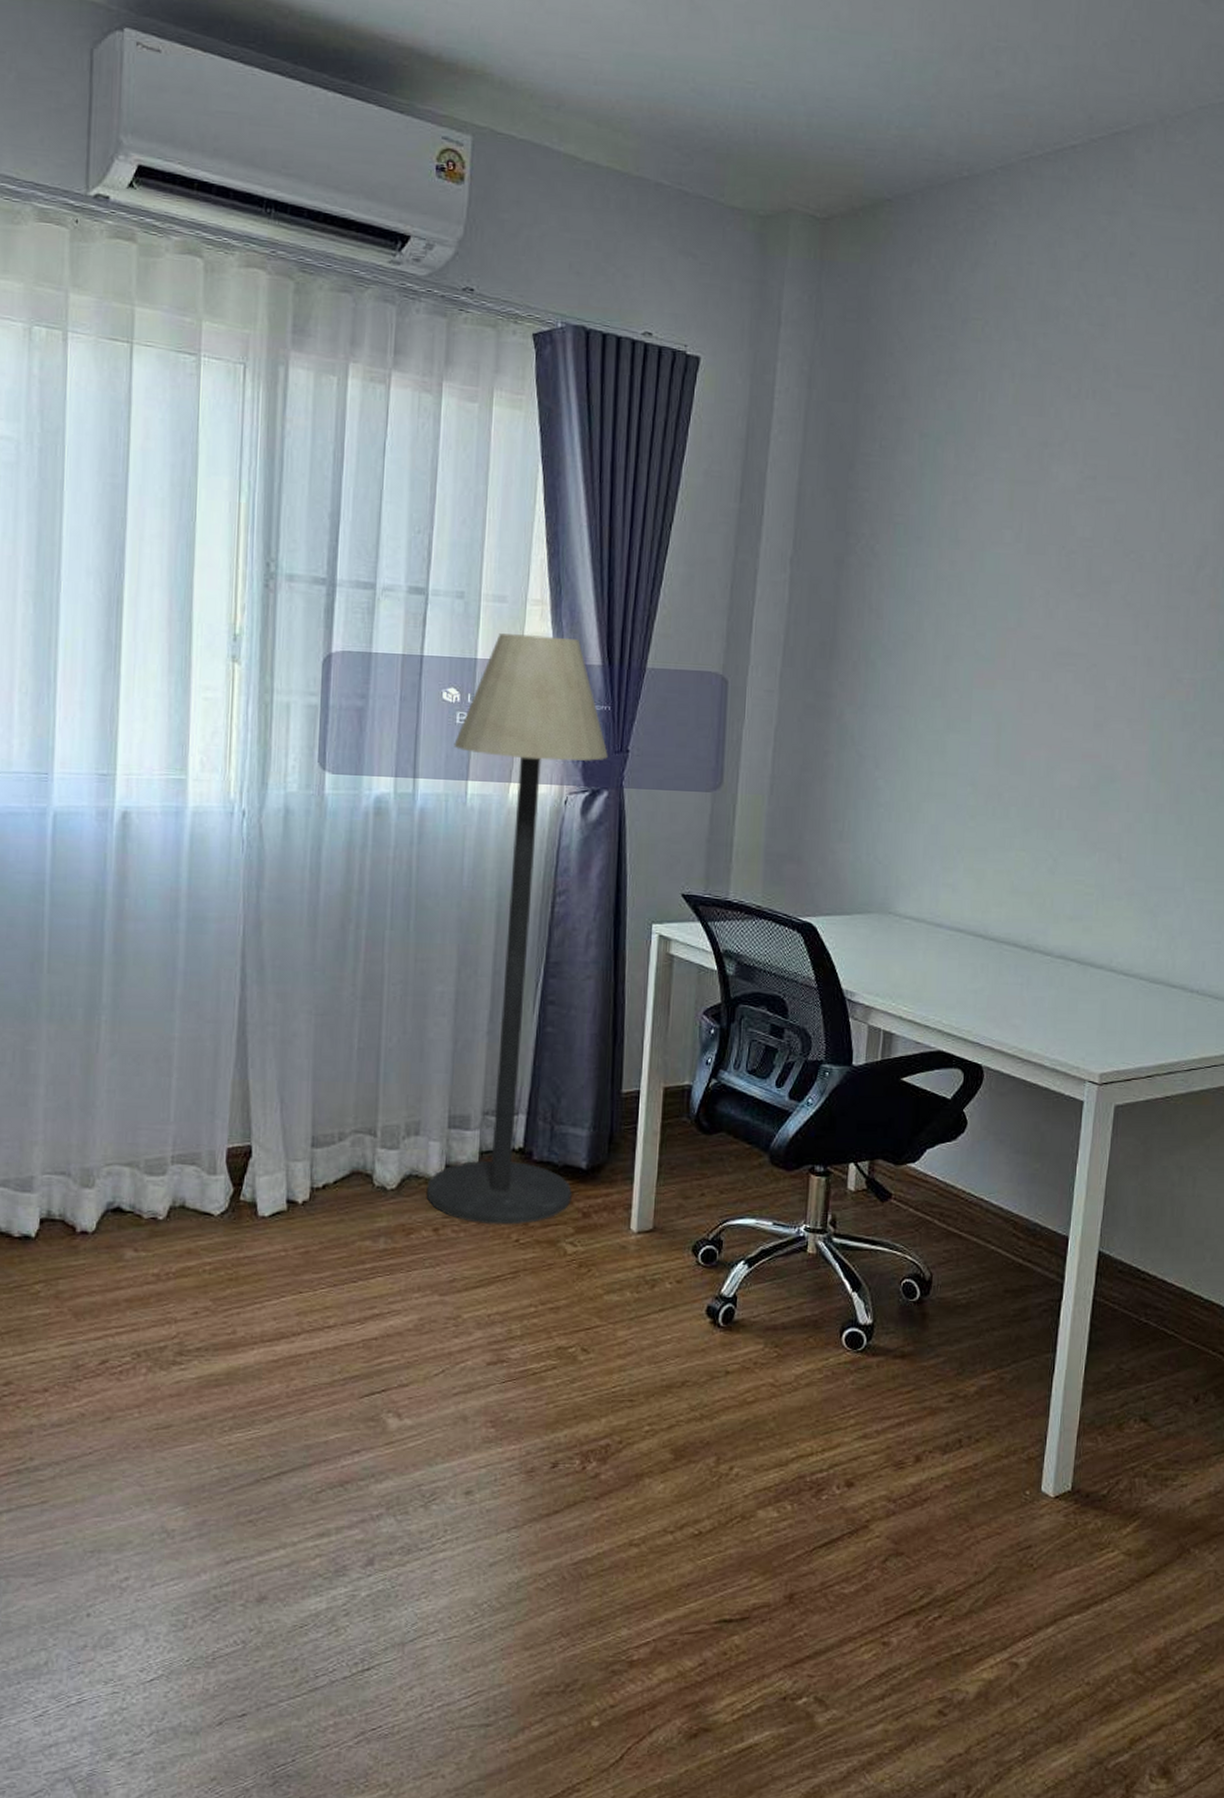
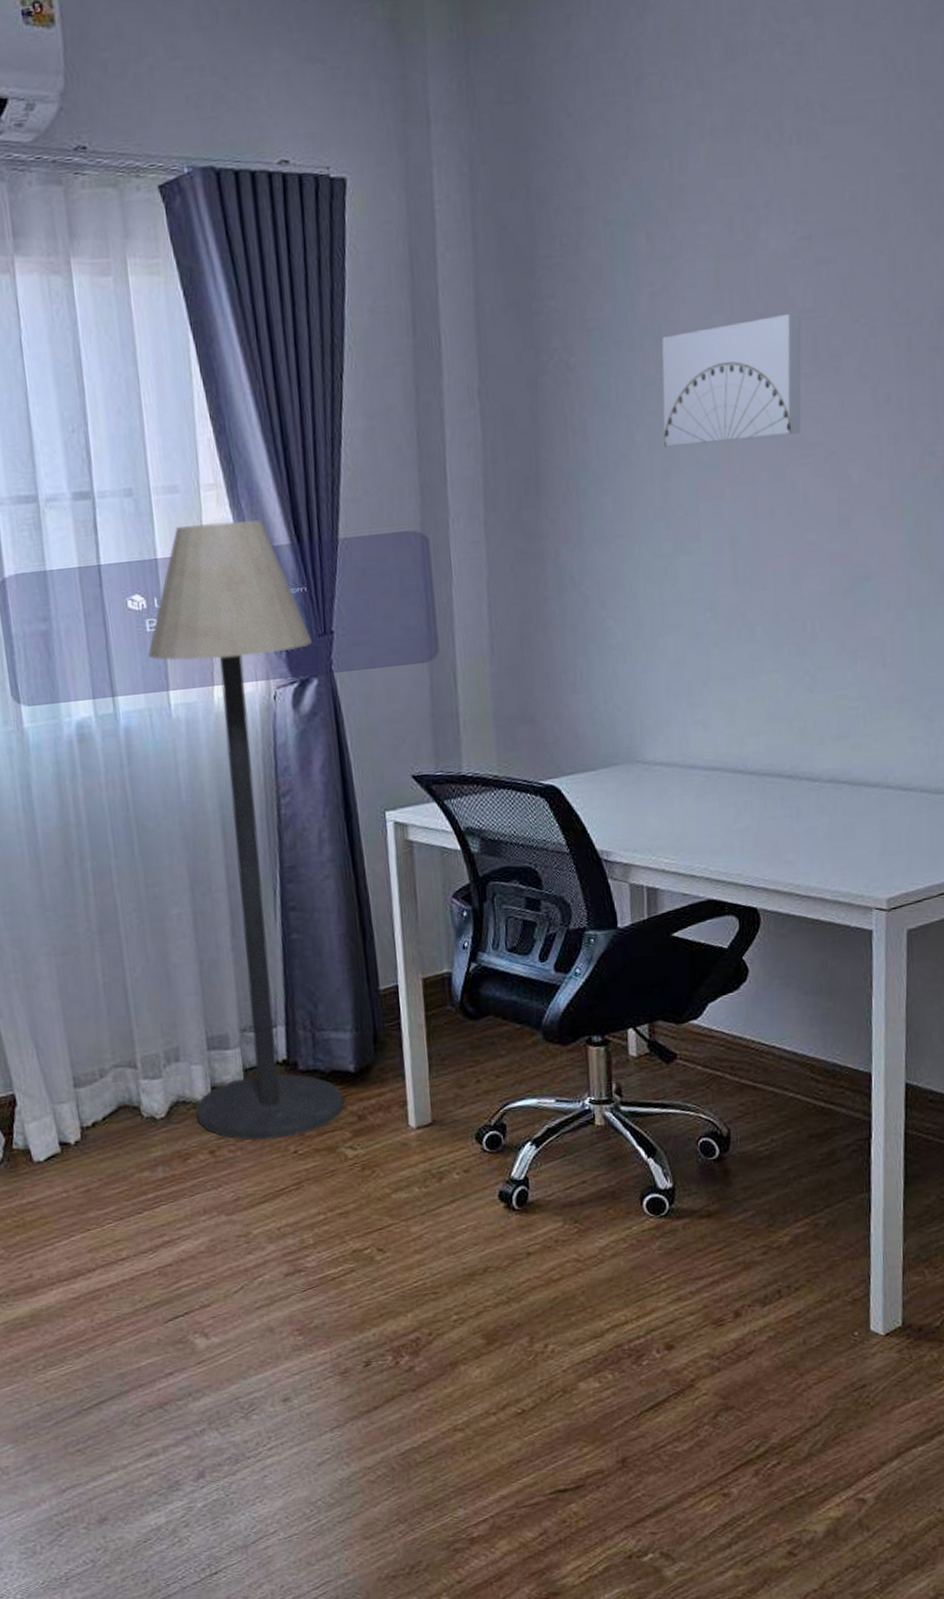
wall art: none [949,539,1079,644] -> present [662,313,801,447]

